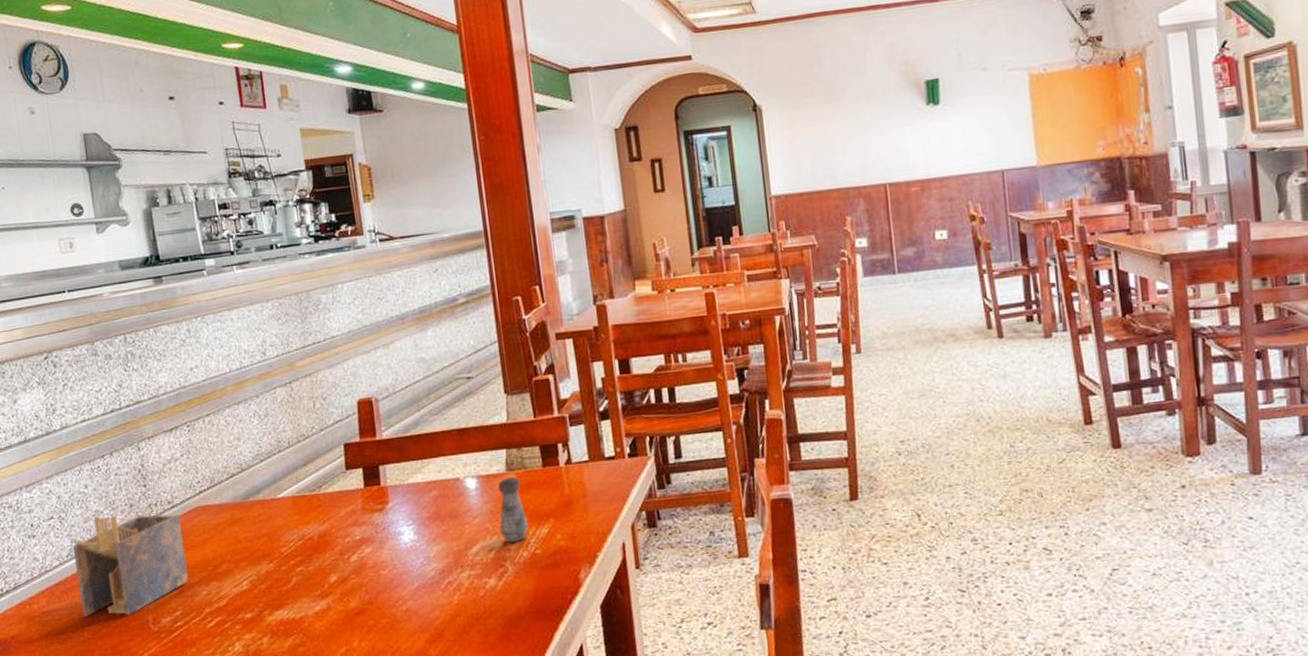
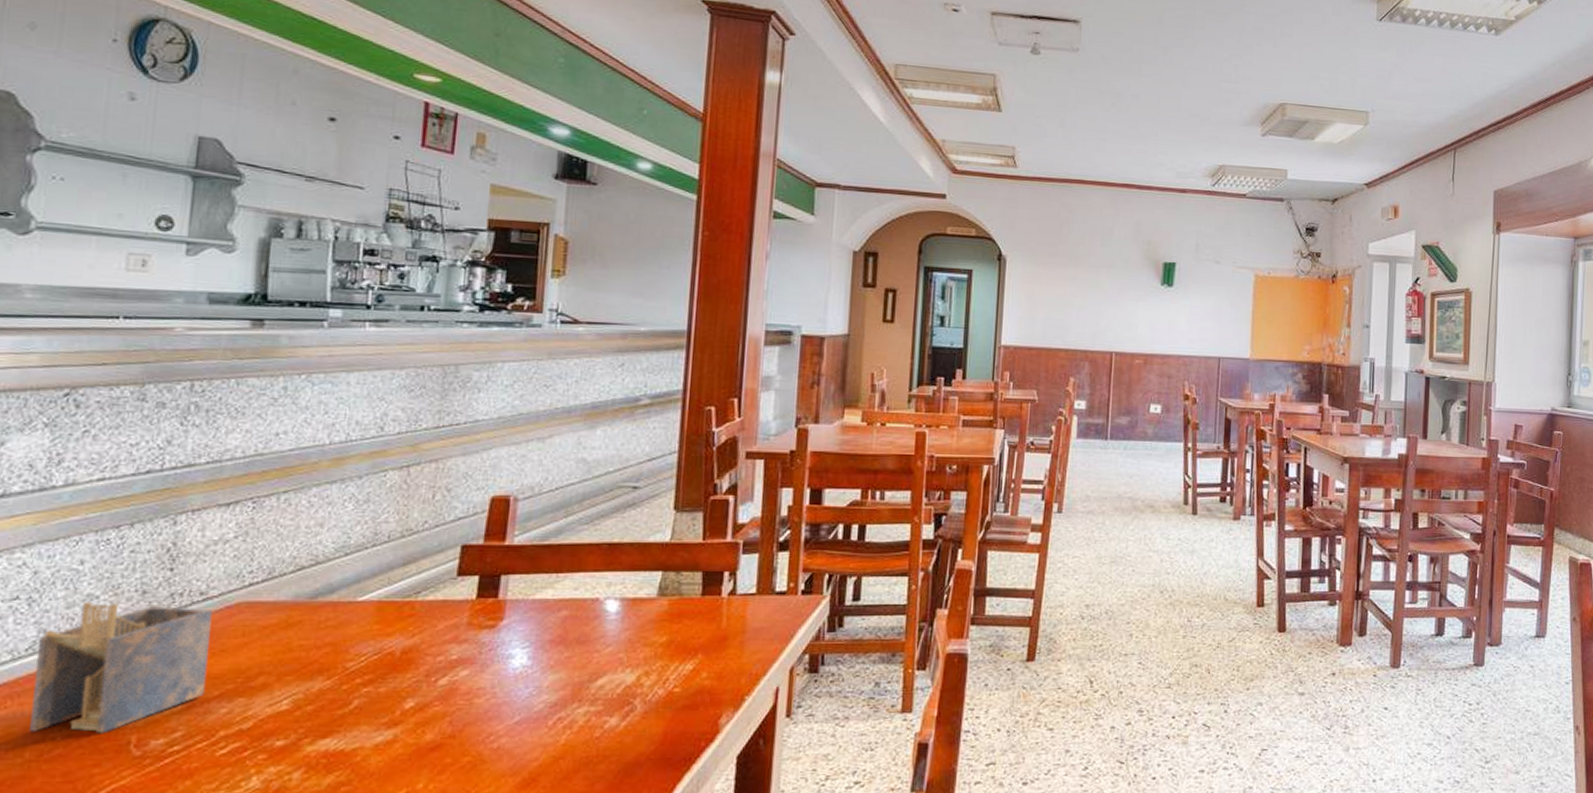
salt shaker: present [498,476,529,543] -> none [636,602,672,677]

